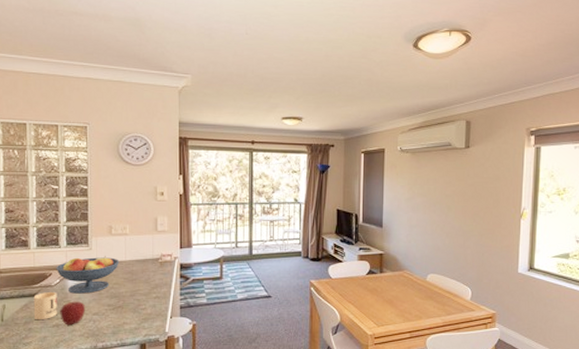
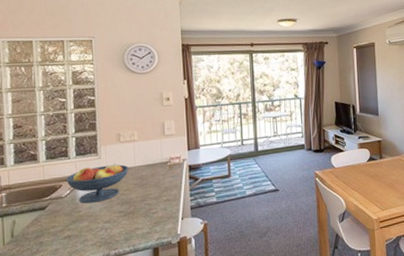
mug: present [33,292,57,320] -> none [44,204,68,233]
apple: present [60,301,86,325] -> none [71,210,97,236]

